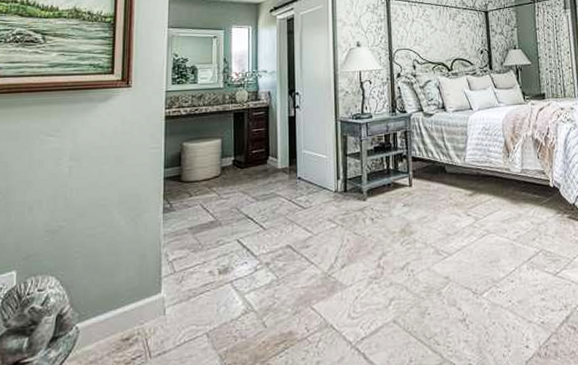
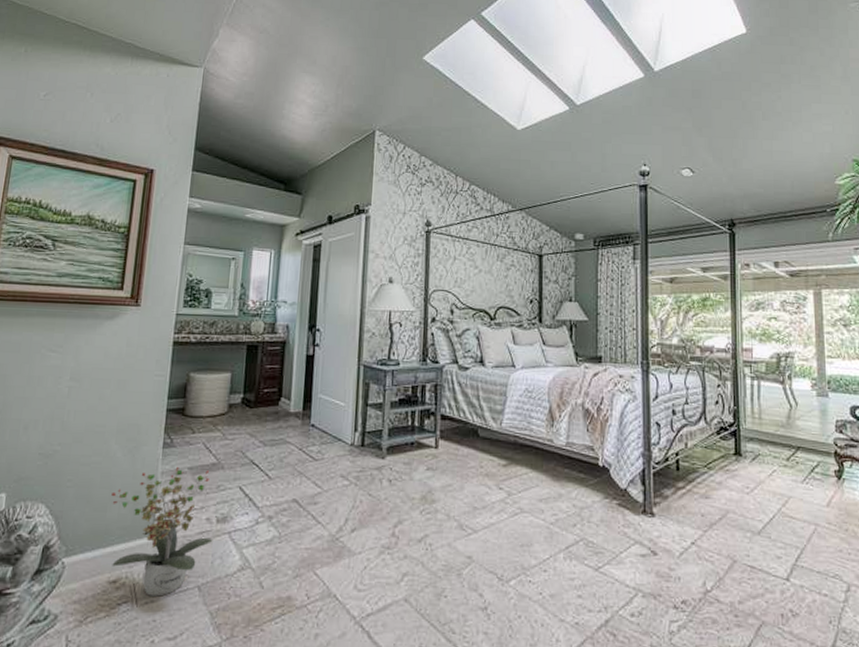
potted plant: none [118,228,217,348] -> present [111,466,213,597]

